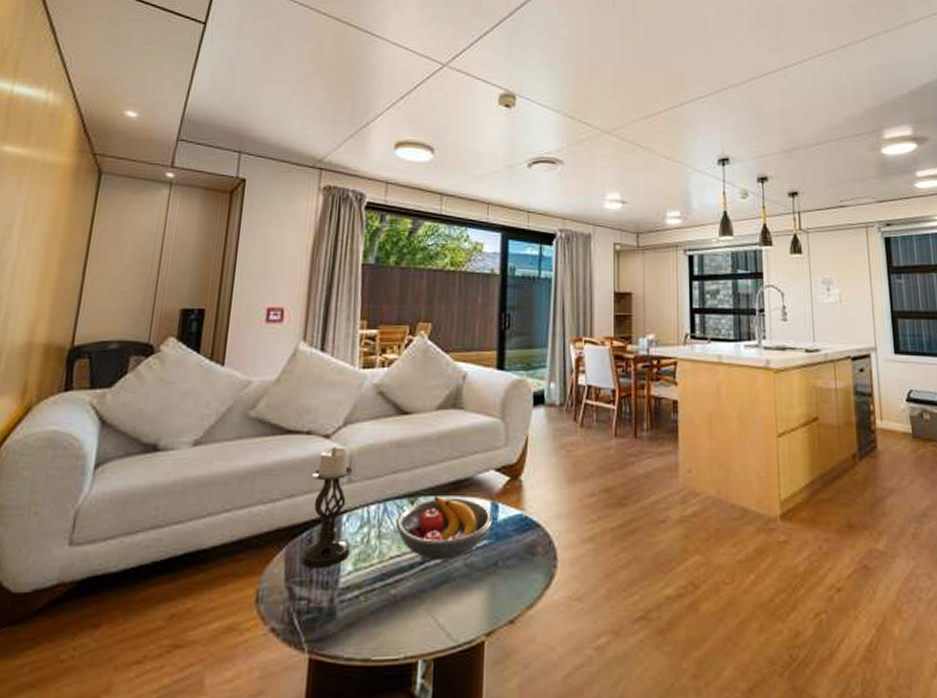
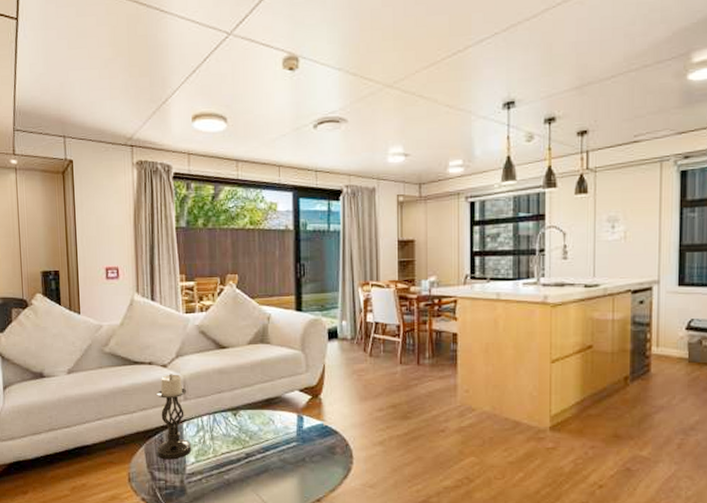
fruit bowl: present [395,496,493,560] -> none [223,410,299,456]

